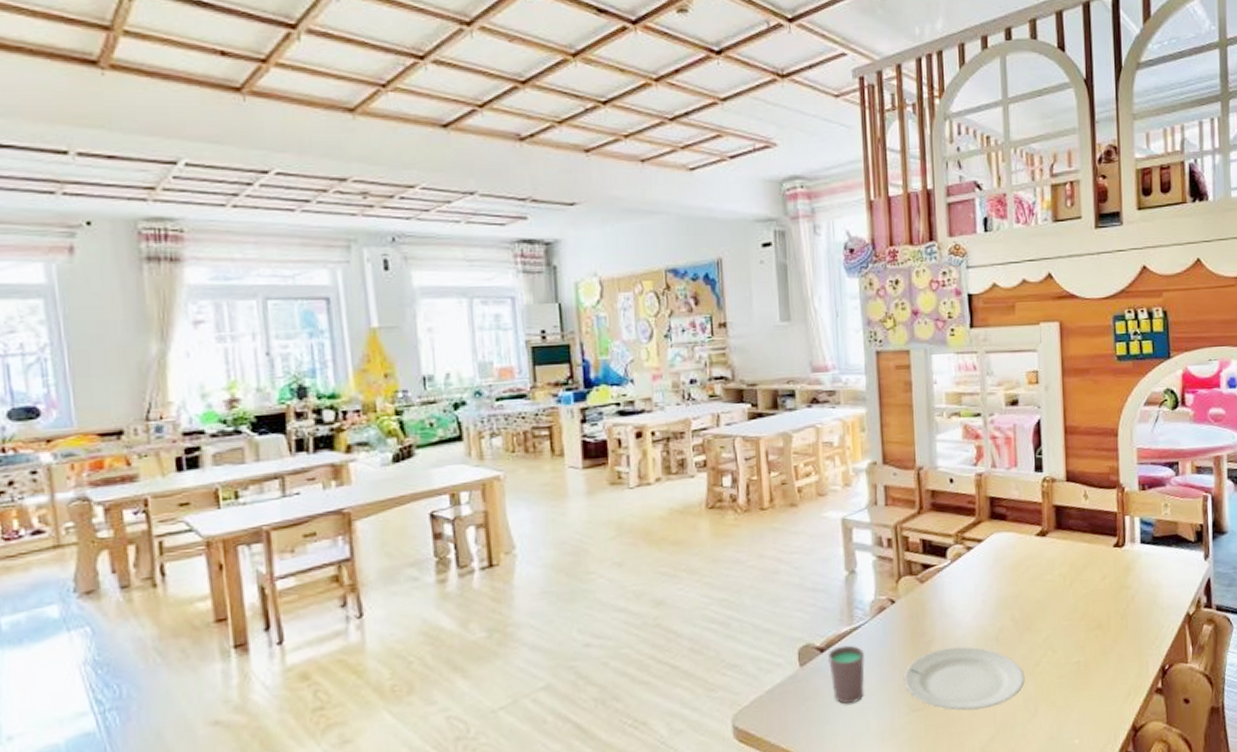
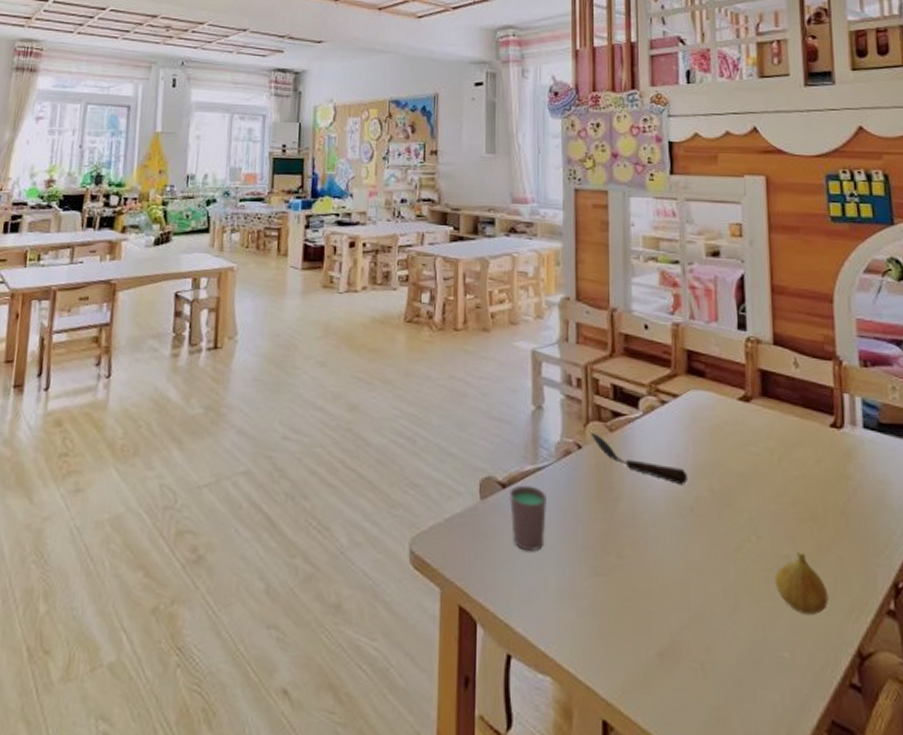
spoon: none [903,587,993,620] -> present [591,433,688,486]
plate: present [903,646,1025,711] -> none [587,509,724,589]
fruit: none [1067,657,1111,707] -> present [774,552,829,616]

